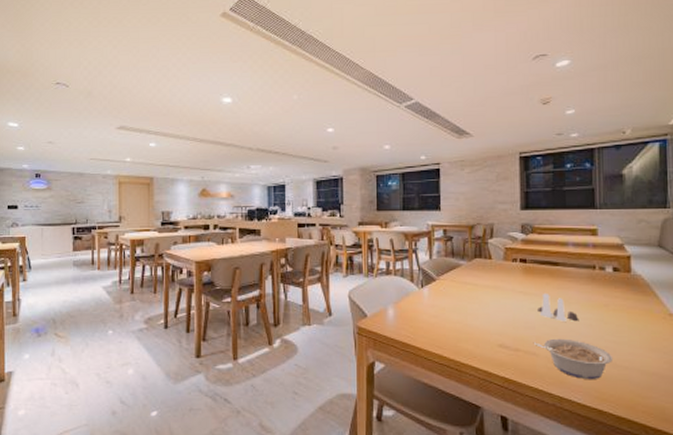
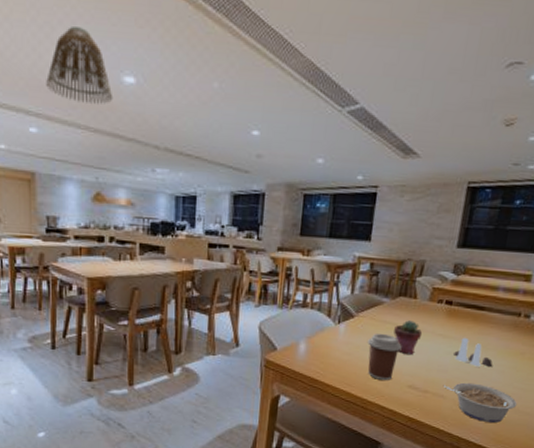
lamp shade: none [163,66,215,121] -> present [46,25,113,104]
coffee cup: none [452,294,486,340] -> present [368,333,402,380]
potted succulent: none [475,280,503,313] -> present [393,320,423,354]

